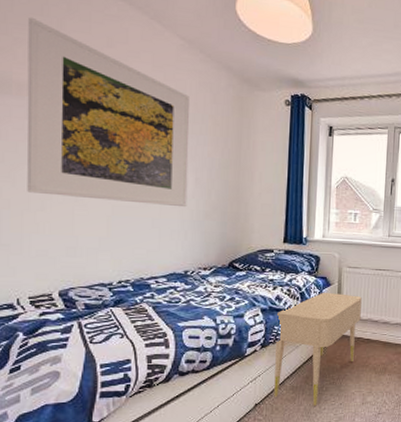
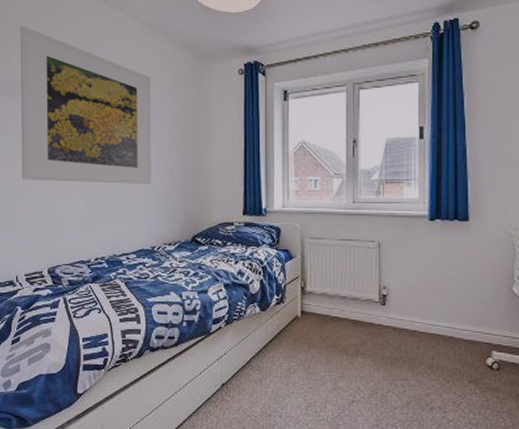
nightstand: present [274,292,362,406] -> none [240,265,327,389]

